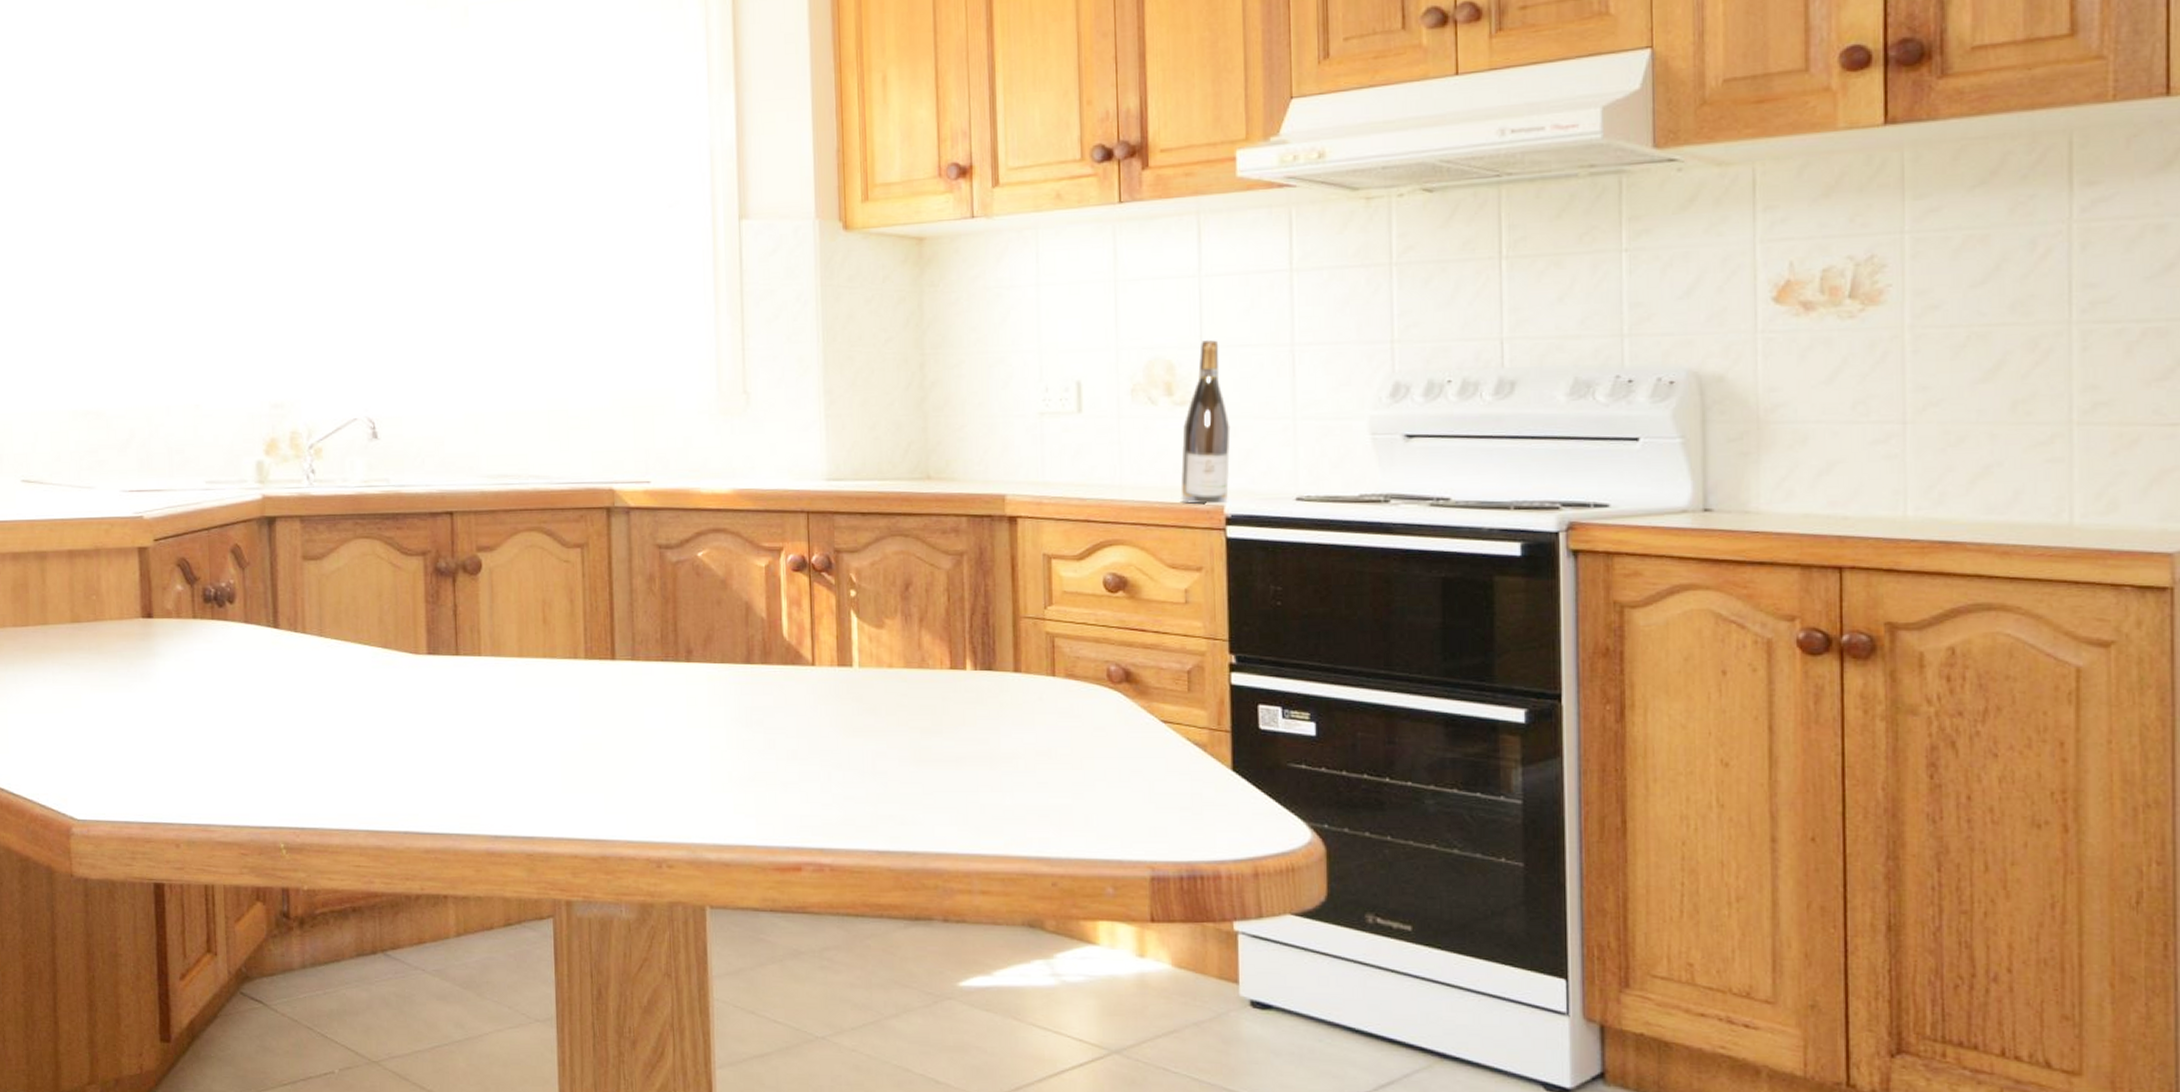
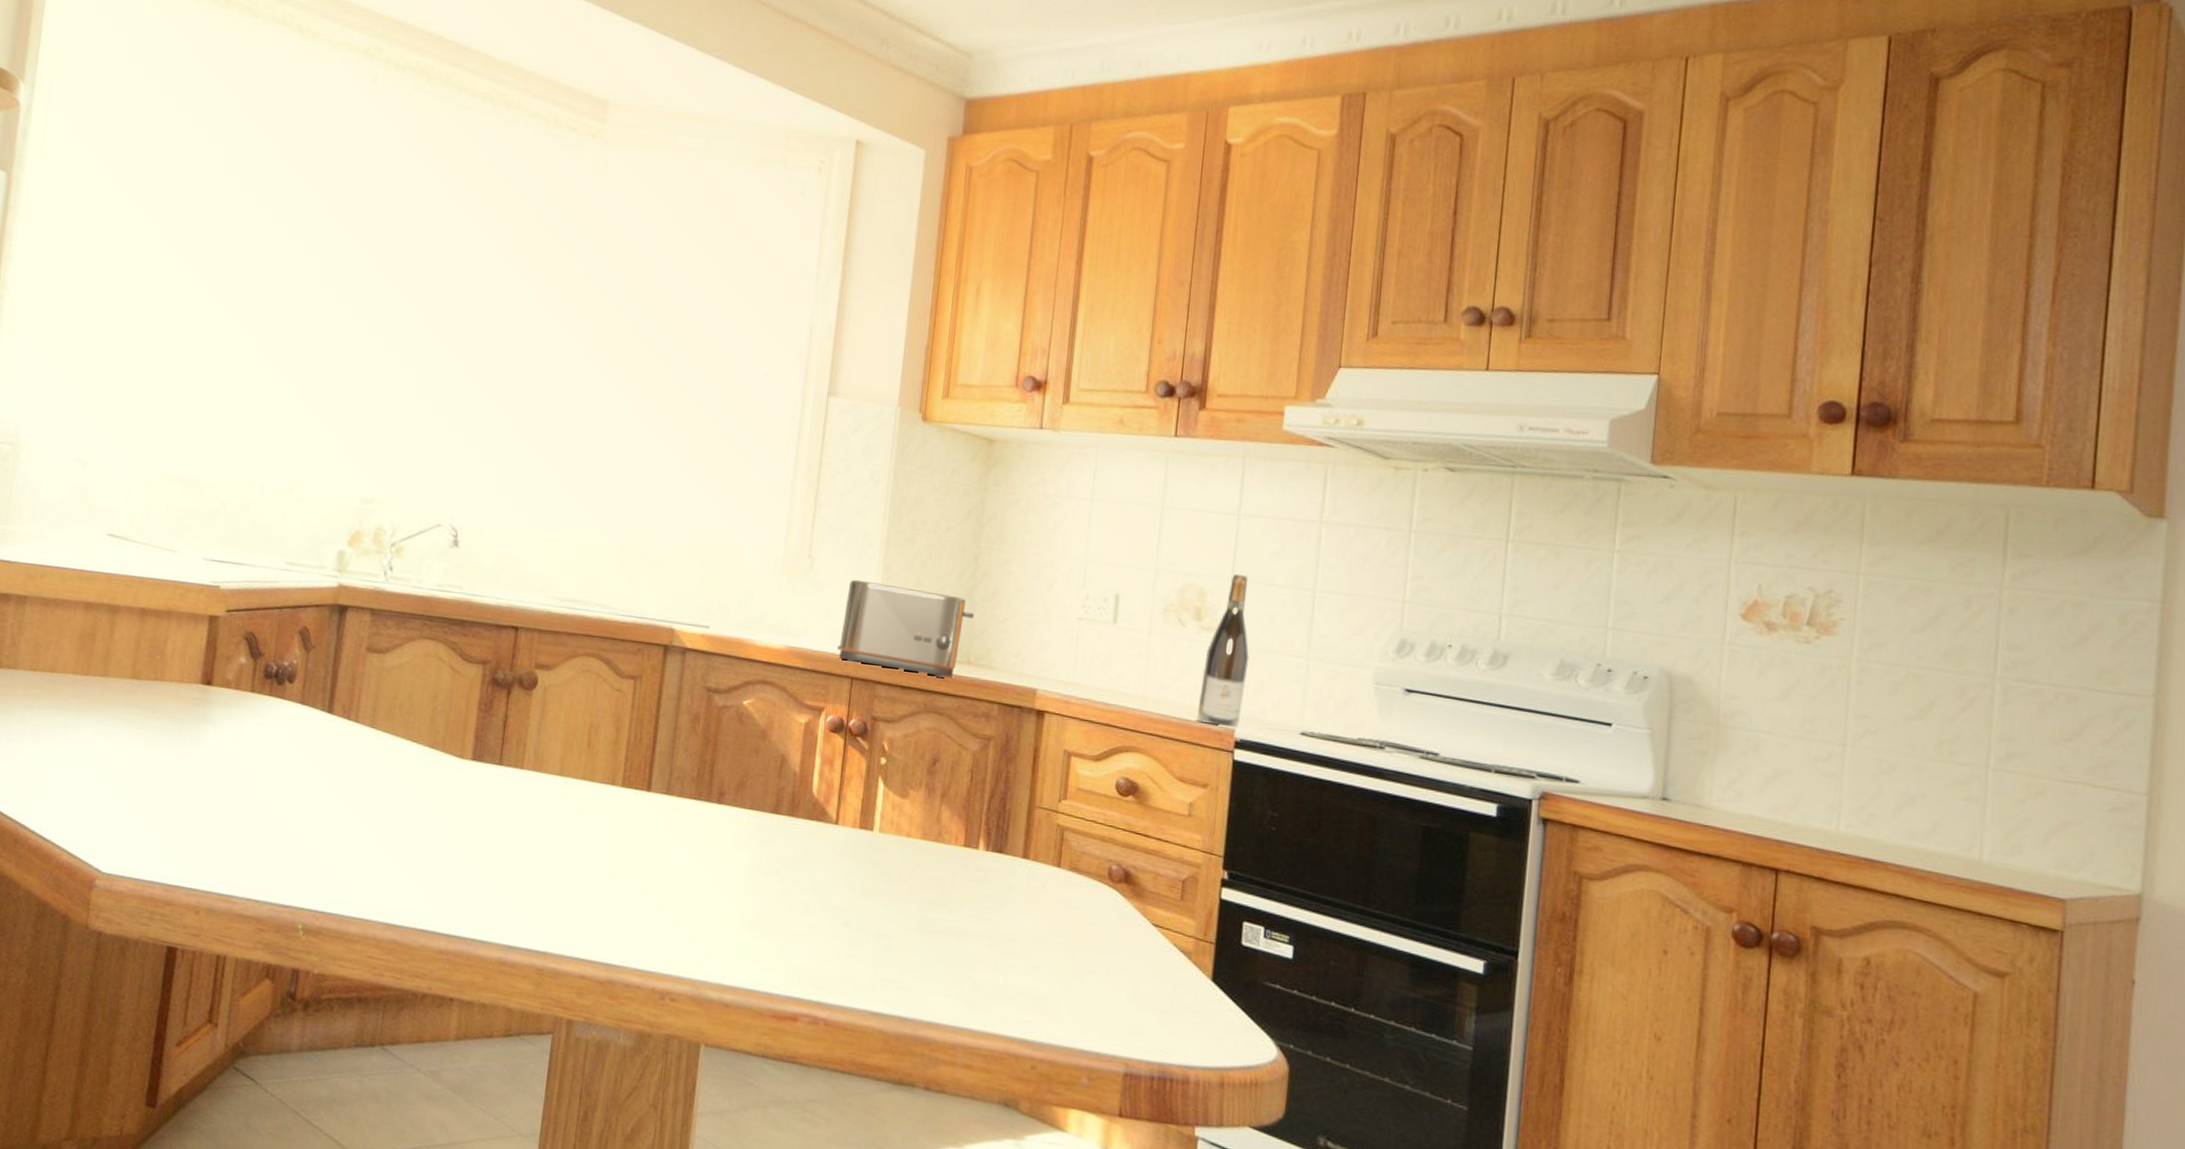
toaster: none [788,408,927,499] -> present [838,579,974,679]

